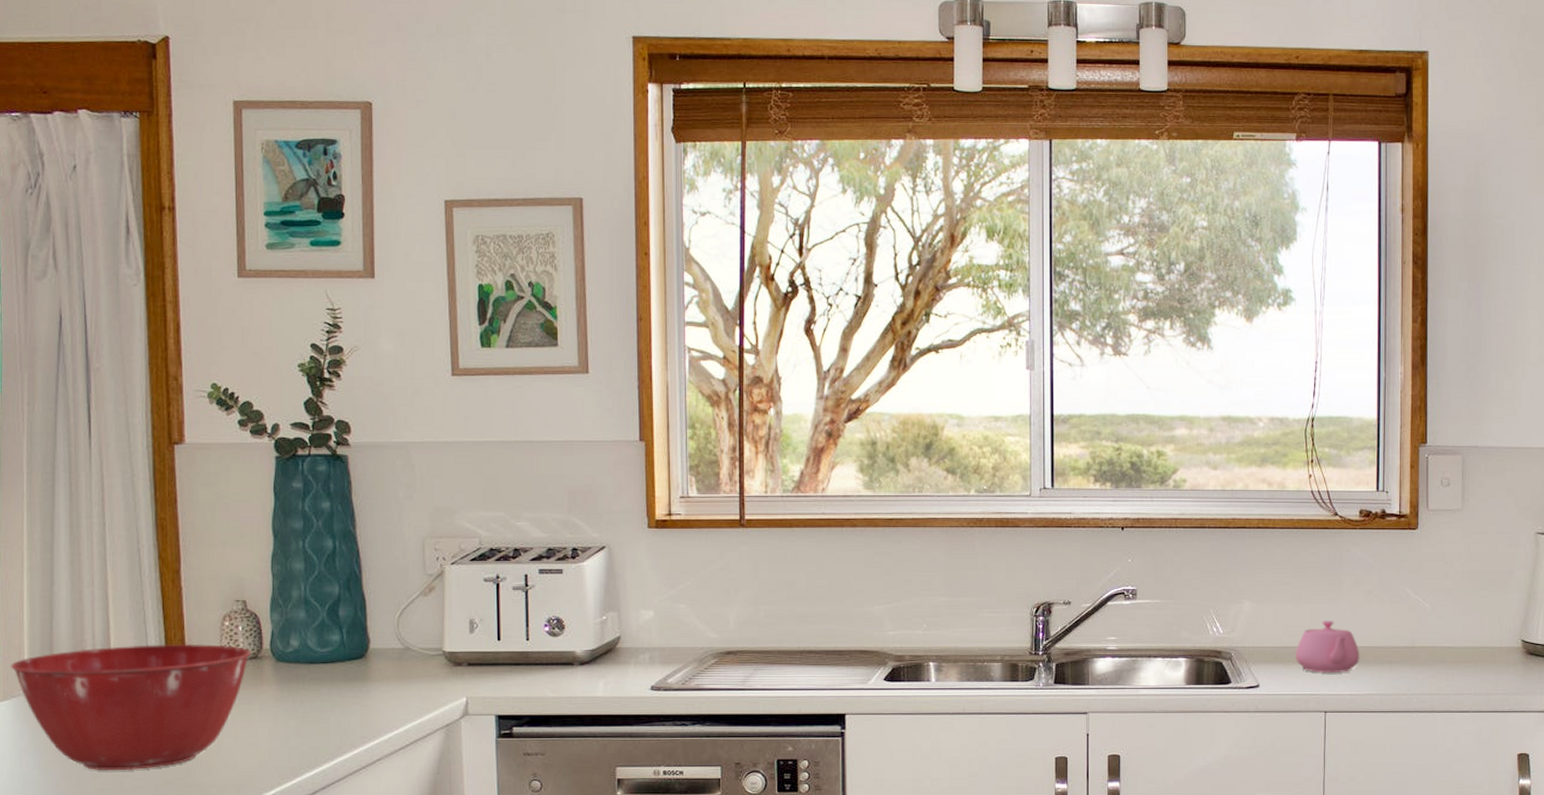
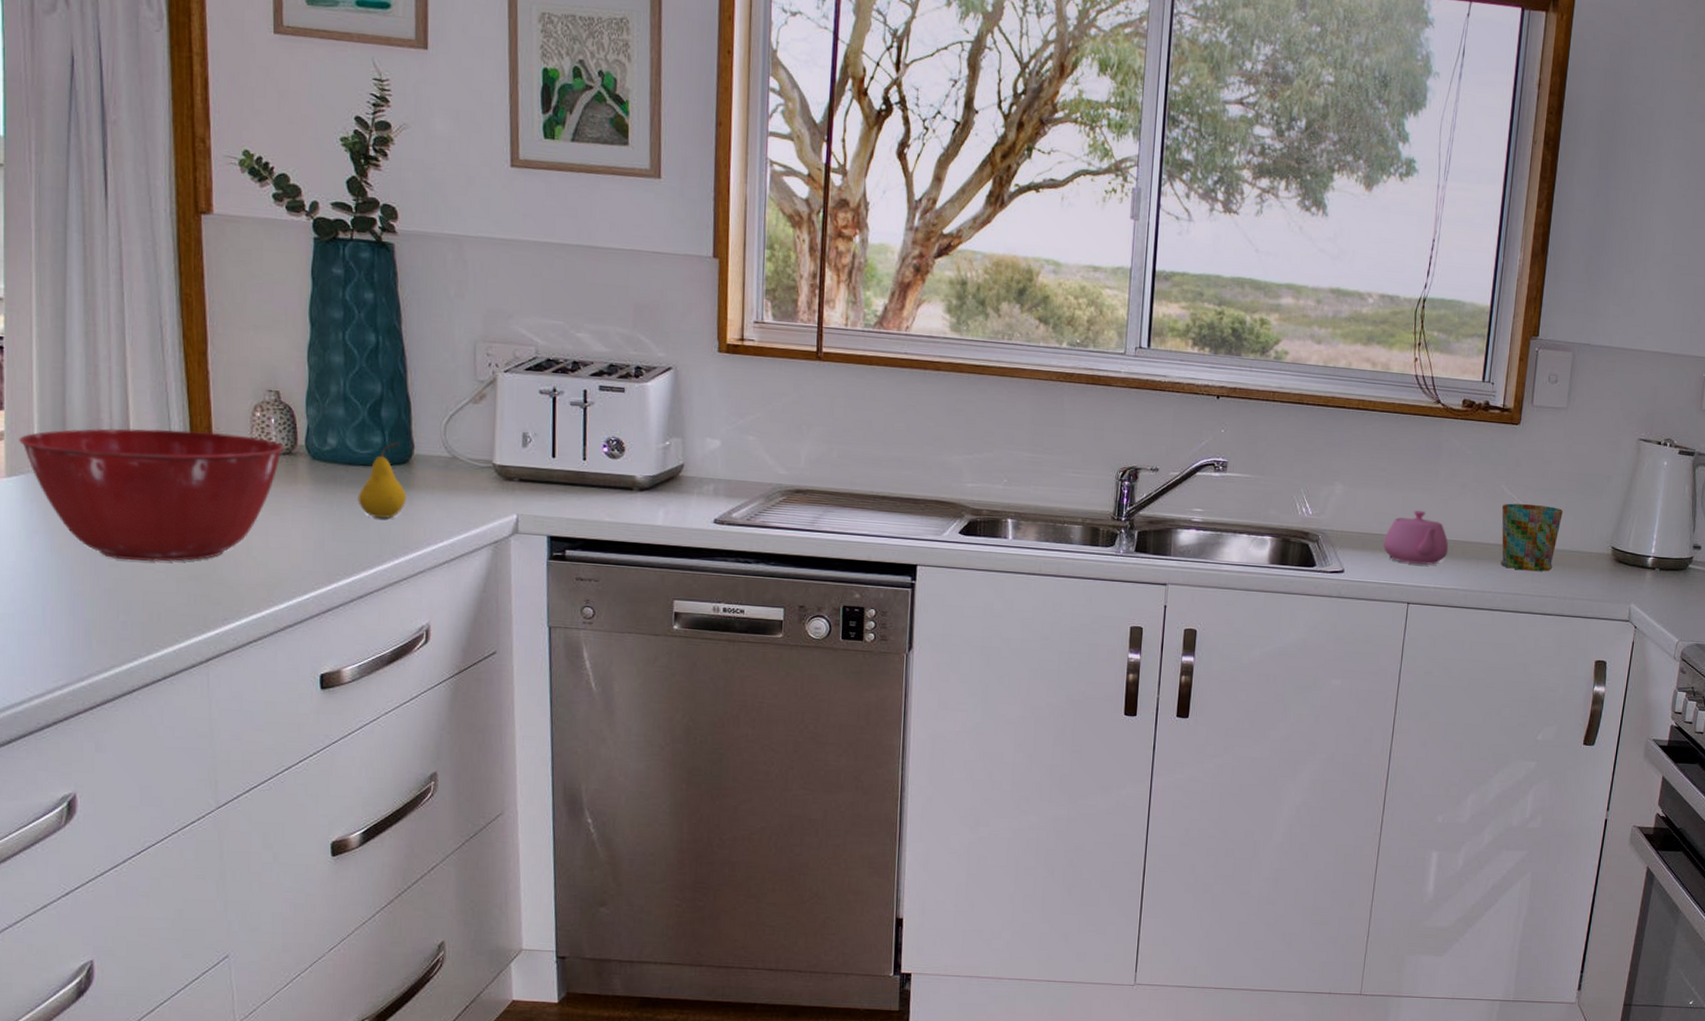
fruit: none [319,639,363,711] -> present [358,442,406,518]
mug: none [1409,605,1469,671] -> present [1501,503,1563,572]

